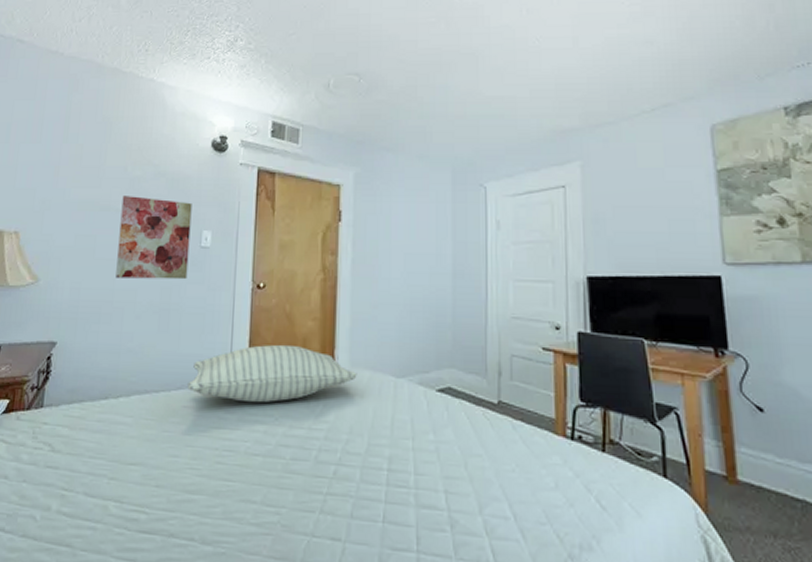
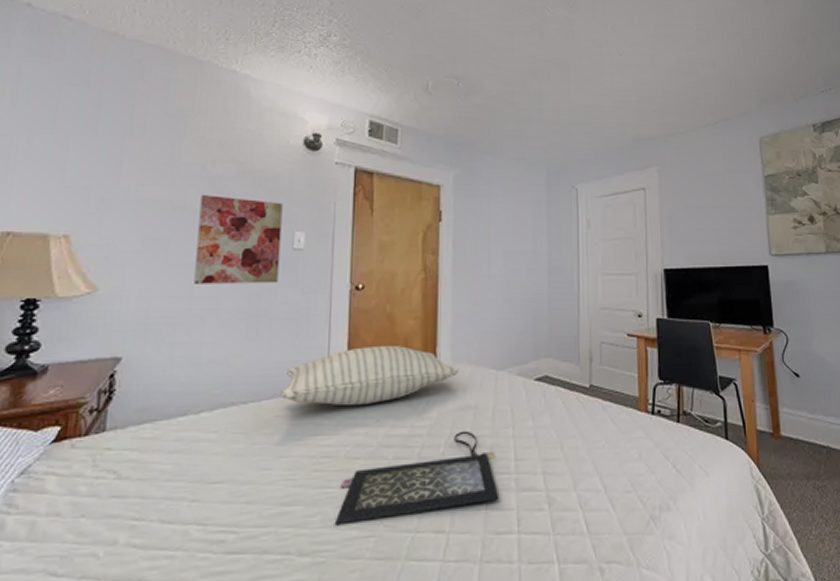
clutch bag: none [234,437,398,519] -> present [334,430,500,526]

